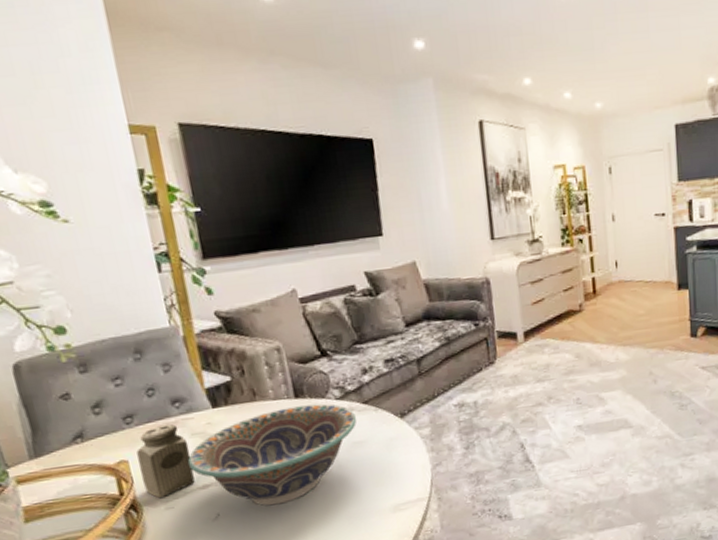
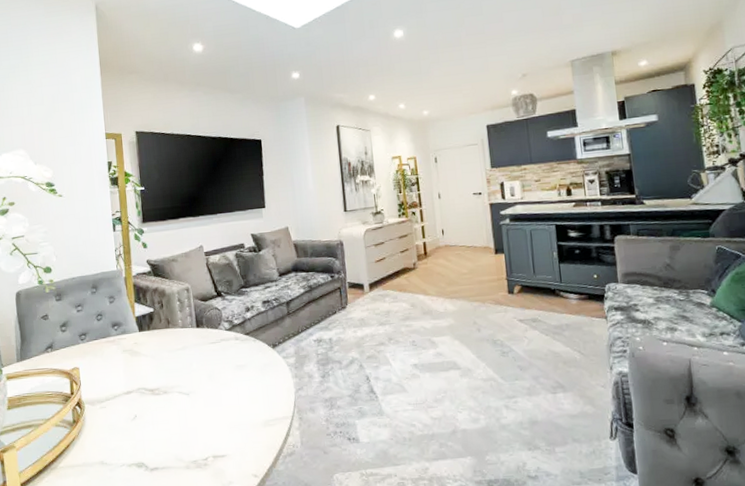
salt shaker: present [136,423,195,499] -> none [85,341,122,399]
decorative bowl: present [188,403,357,506] -> none [118,333,240,412]

